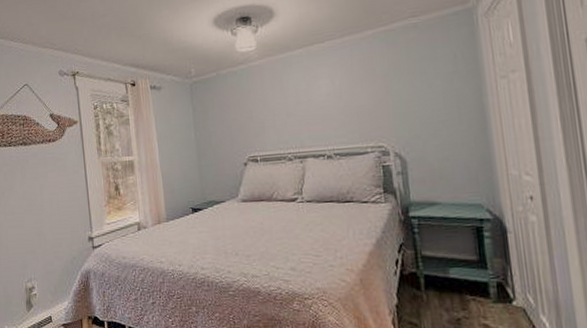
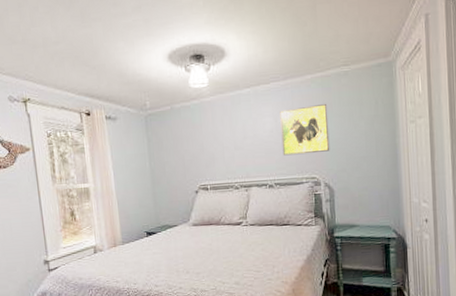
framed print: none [337,60,400,122] -> present [280,103,330,156]

